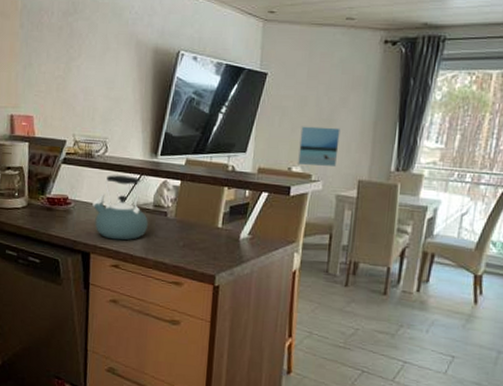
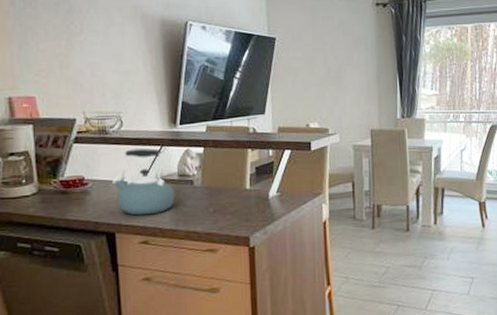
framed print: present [297,126,341,168] -> none [313,83,350,121]

